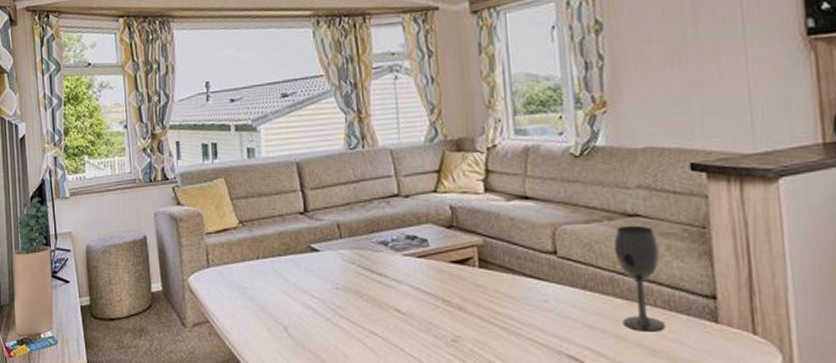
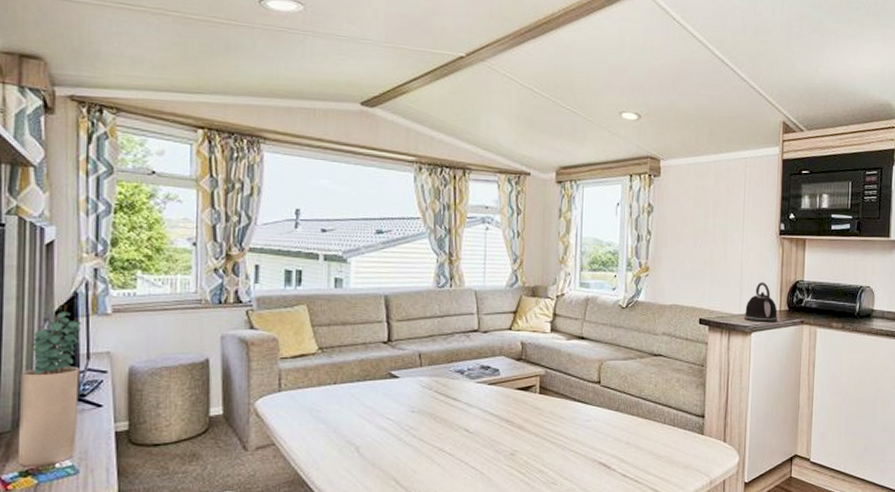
wine glass: present [614,225,666,332] -> none [641,362,672,442]
kettle: none [762,104,823,164] -> present [744,282,778,324]

